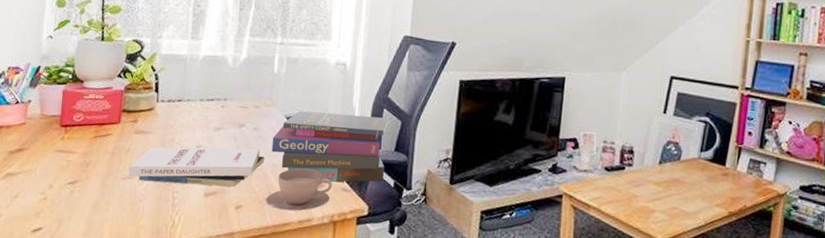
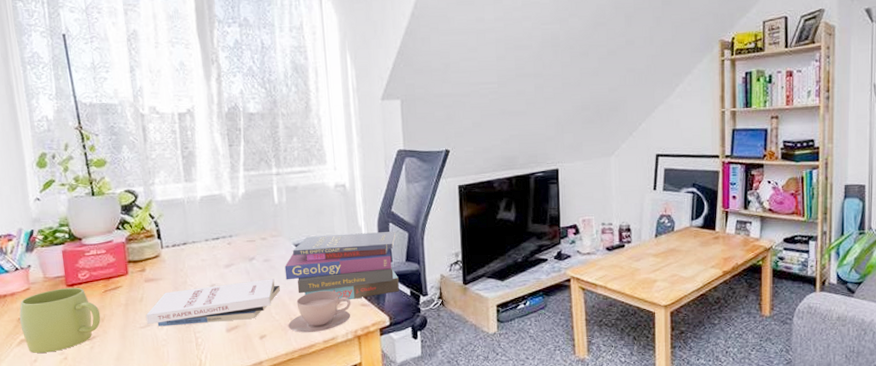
mug: none [9,127,87,190] -> present [19,287,101,353]

